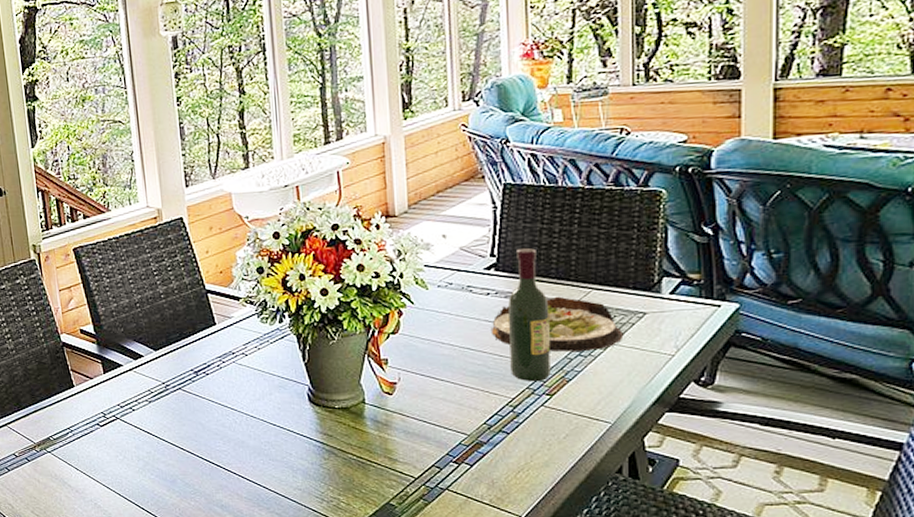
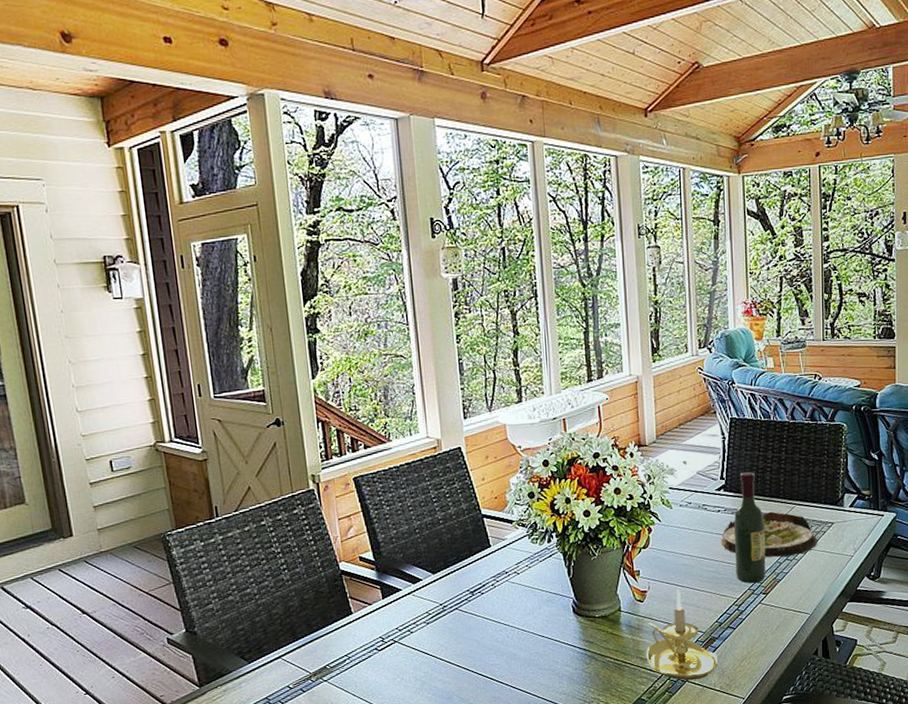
candle holder: none [395,382,486,489] -> present [646,589,718,681]

